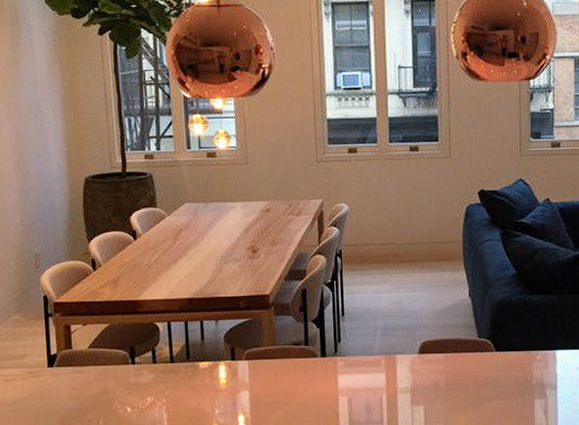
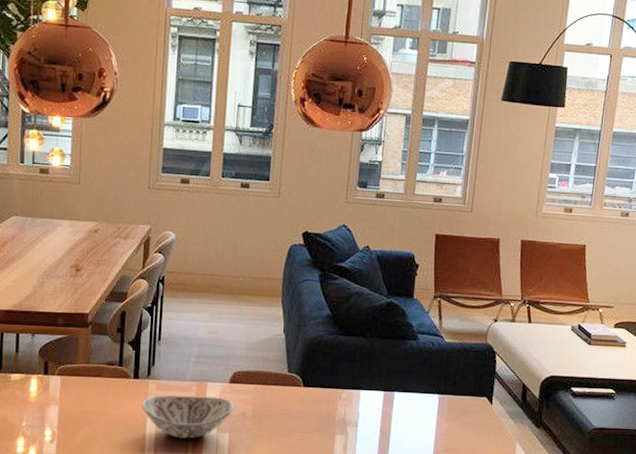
decorative bowl: none [332,369,426,415] -> present [142,395,234,439]

